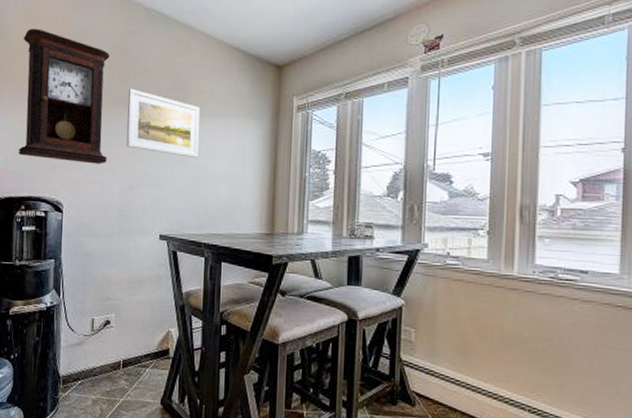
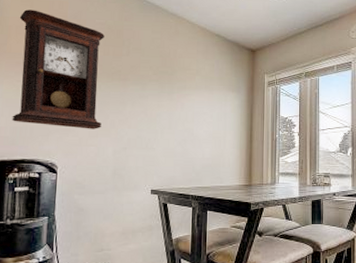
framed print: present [126,88,200,158] -> none [120,64,187,123]

